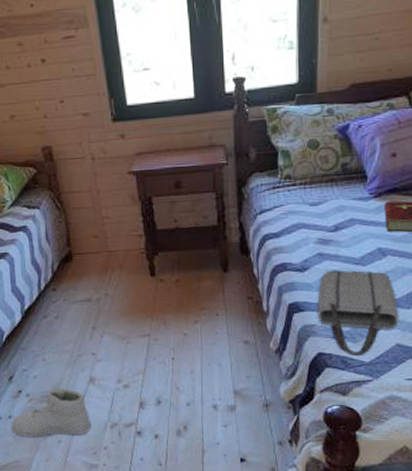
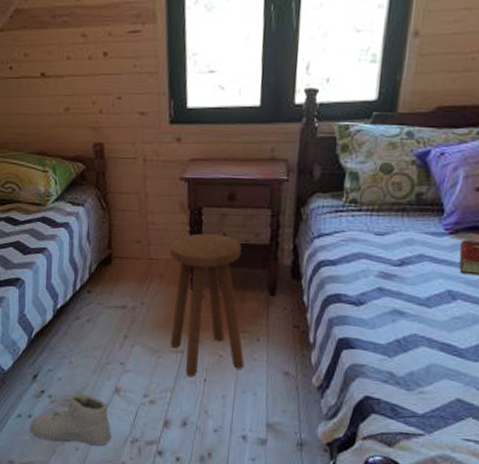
stool: none [126,221,208,358] -> present [169,233,245,378]
tote bag: present [317,270,399,357] -> none [369,308,464,407]

